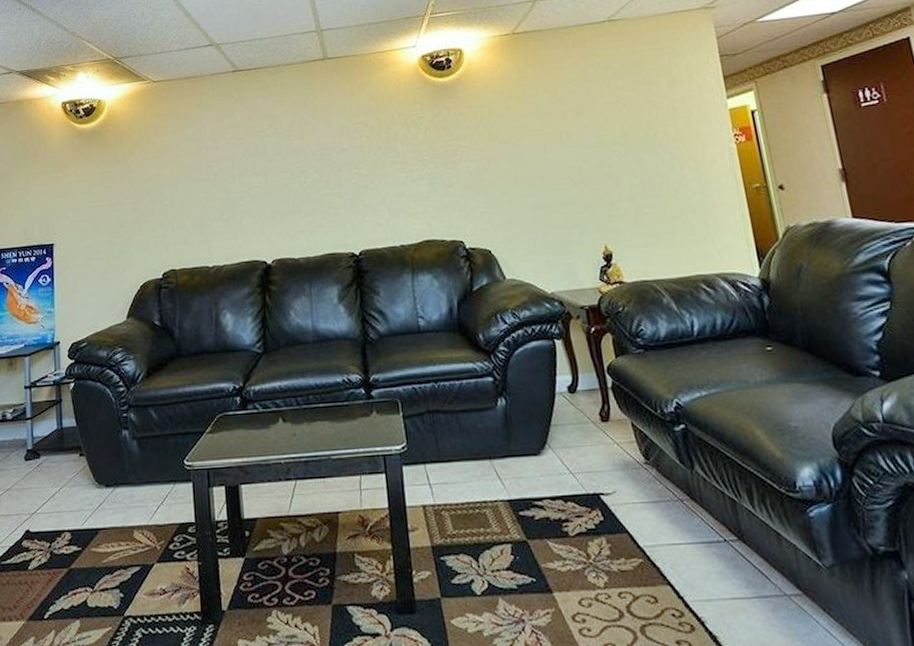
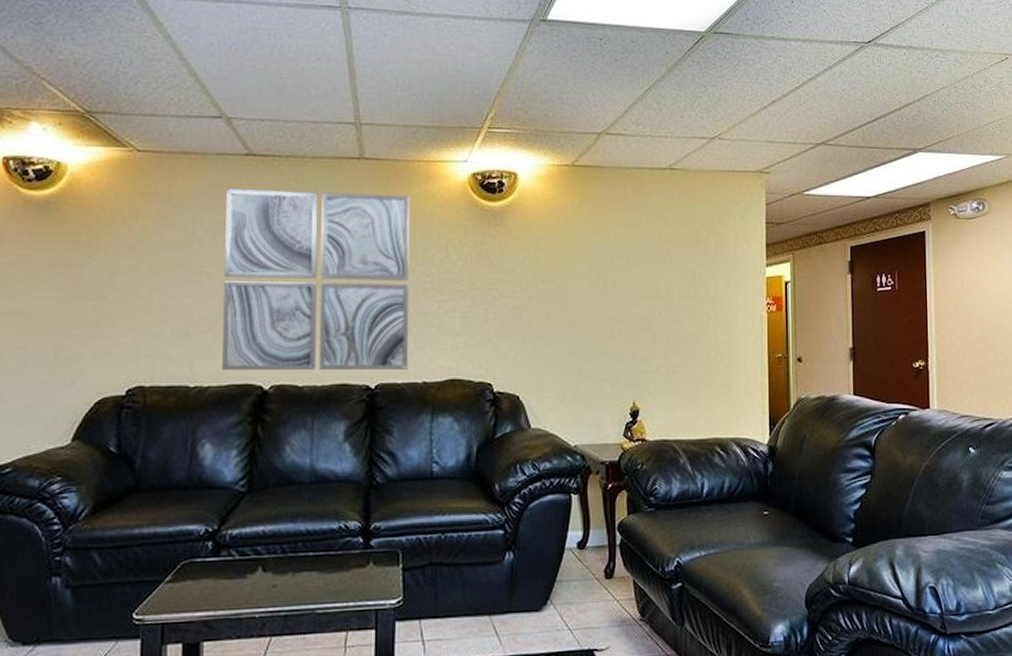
wall art: none [222,84,387,251] -> present [222,189,410,371]

